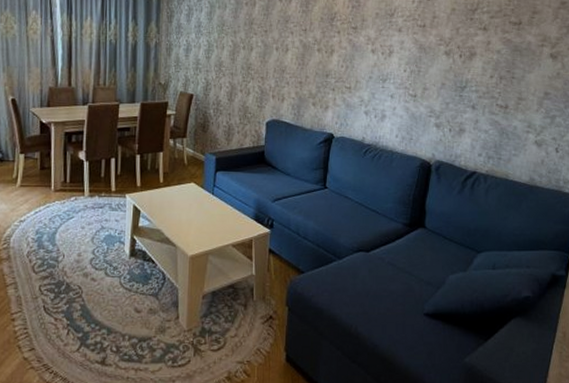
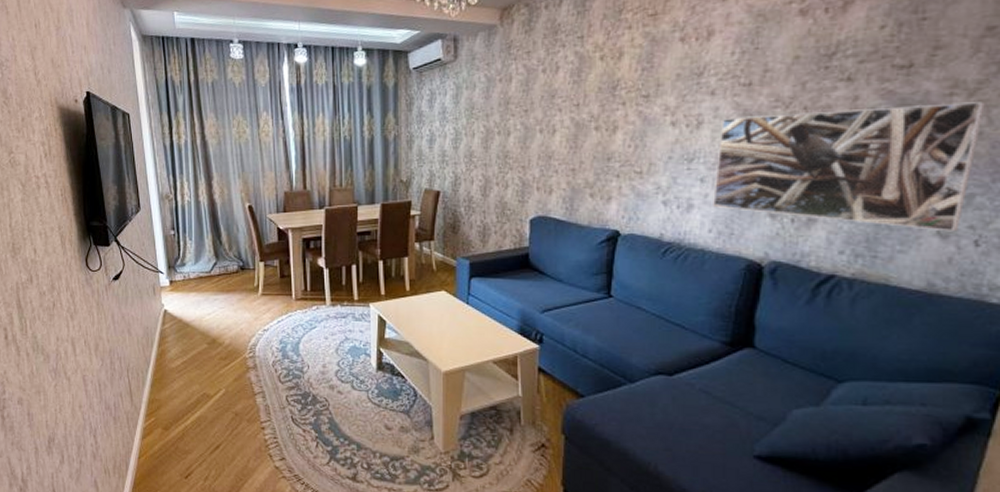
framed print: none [399,50,561,142] -> present [713,102,985,232]

